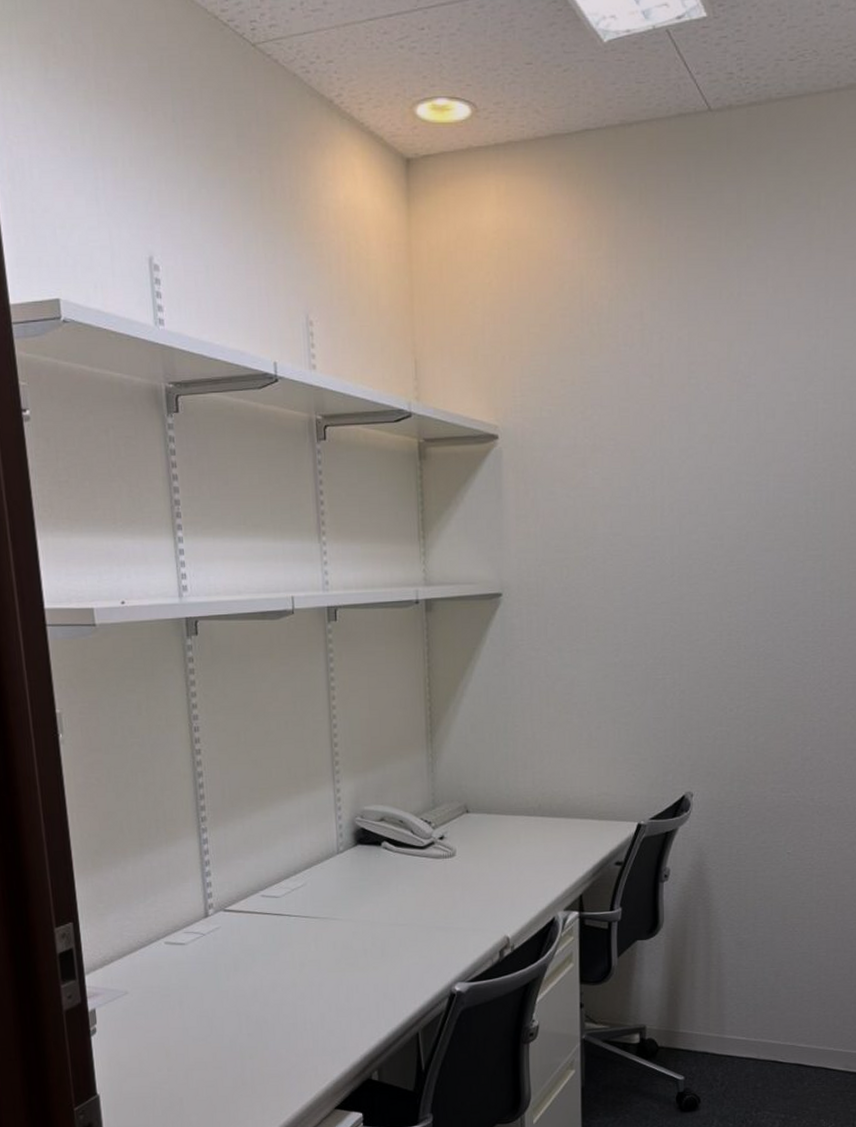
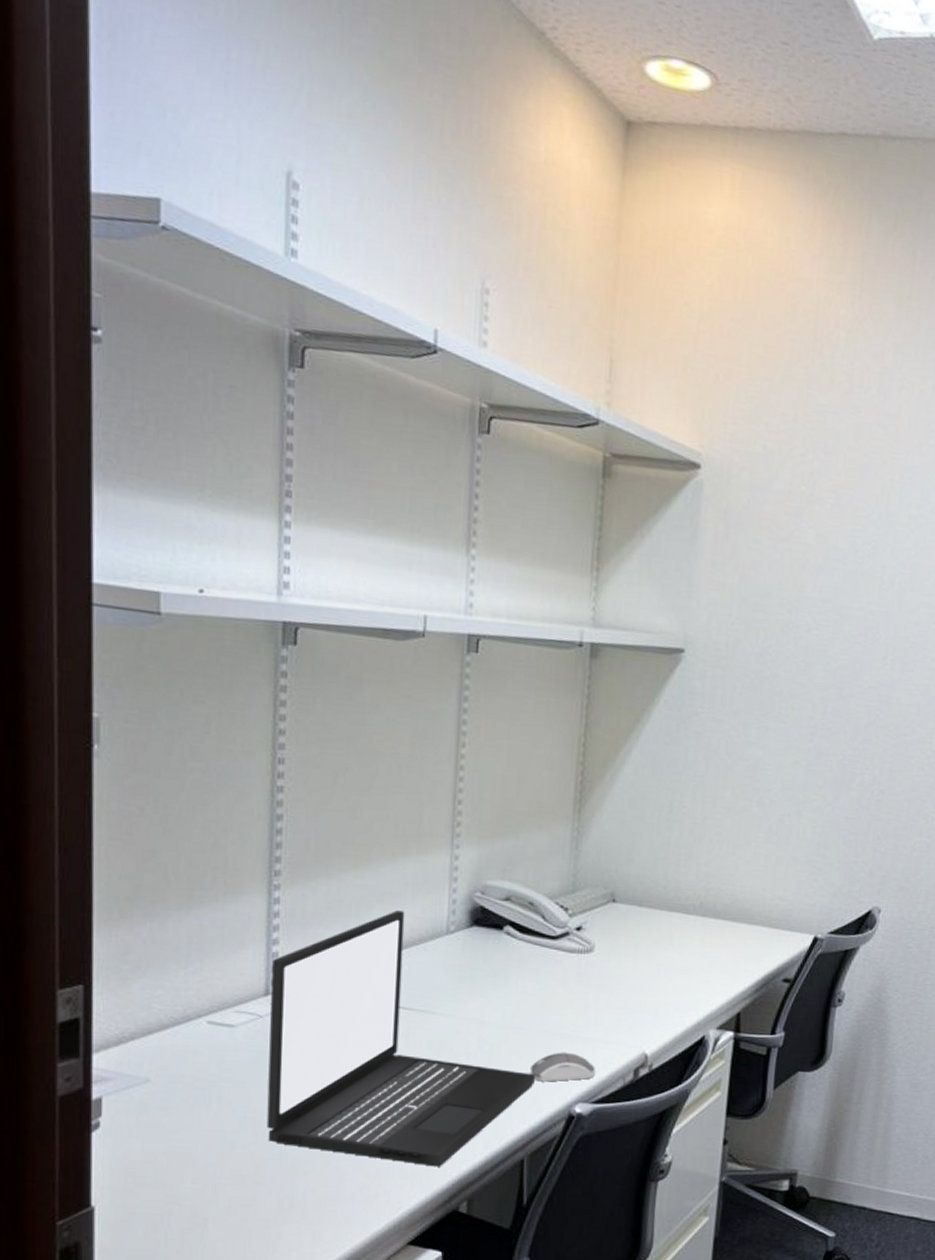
laptop: none [207,839,420,1044] -> present [266,910,535,1167]
computer mouse: none [415,941,469,968] -> present [530,1052,596,1082]

